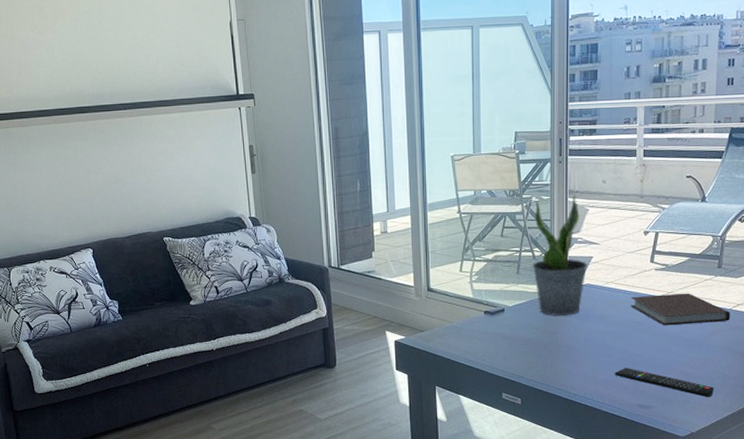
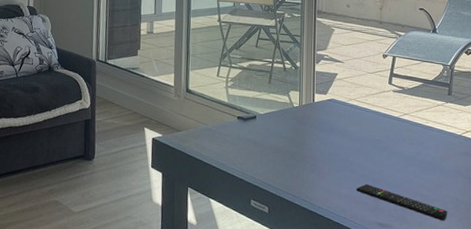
potted plant: present [532,195,588,316] -> none [282,15,333,128]
notebook: present [631,293,731,326] -> none [371,115,461,147]

